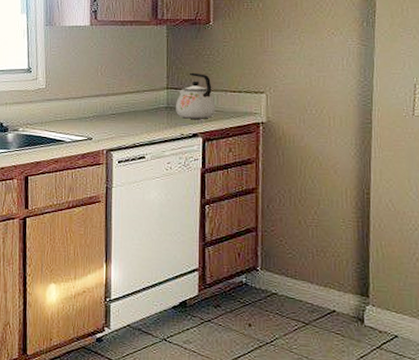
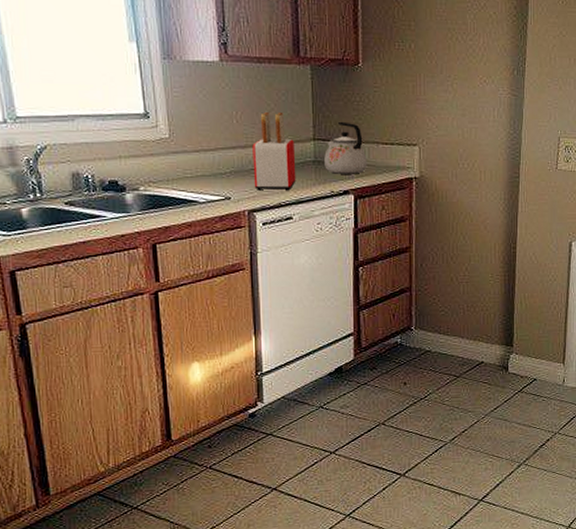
toaster: none [113,66,150,133] -> present [252,112,296,191]

